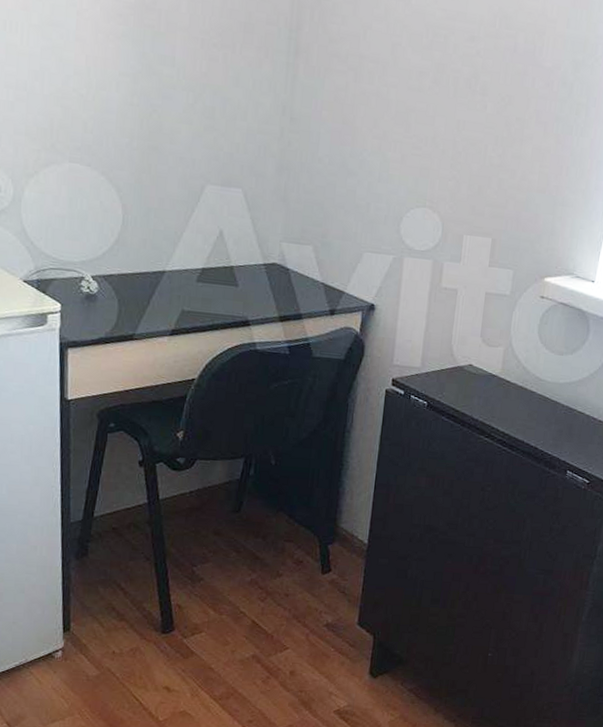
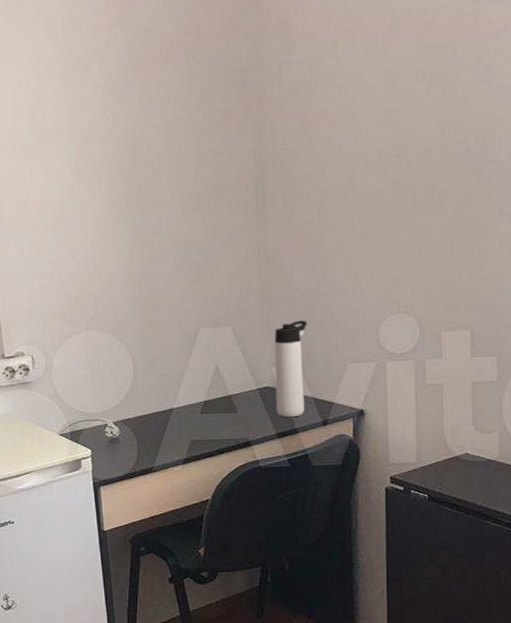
thermos bottle: none [282,195,327,301] -> present [274,320,308,417]

